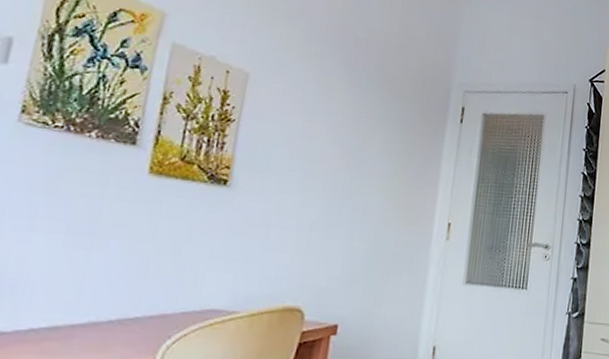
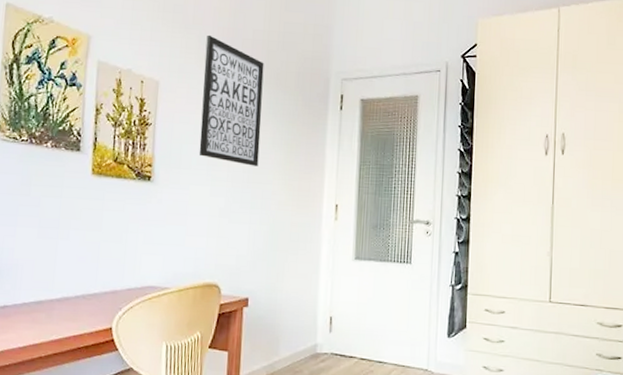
wall art: none [291,28,379,177] -> present [199,34,264,166]

